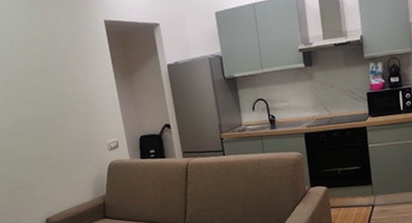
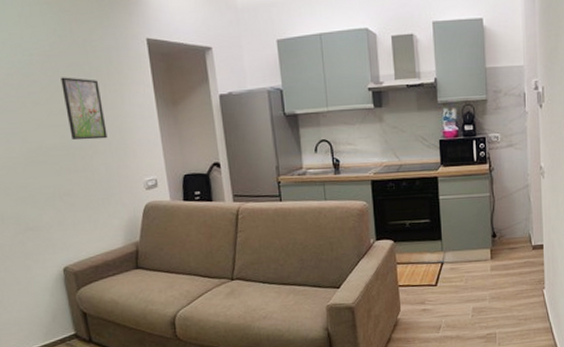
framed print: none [36,58,76,112] -> present [61,77,108,141]

